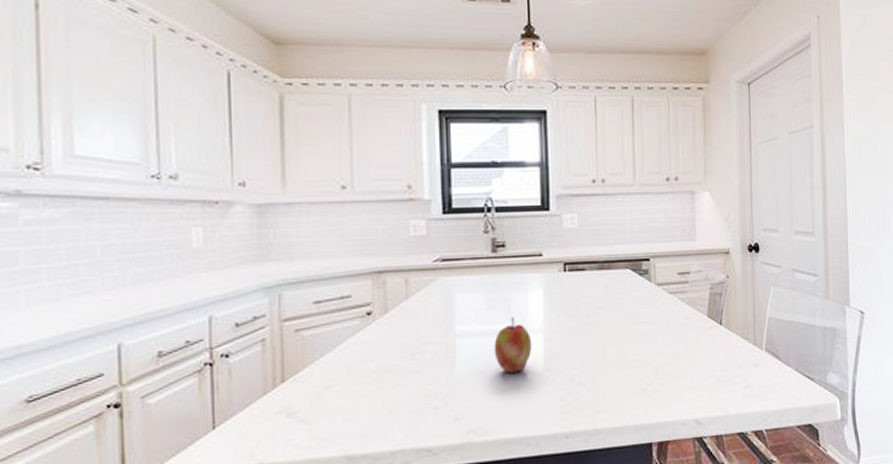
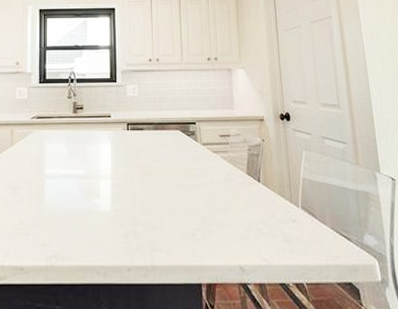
apple: present [494,316,532,373] -> none [73,164,102,210]

